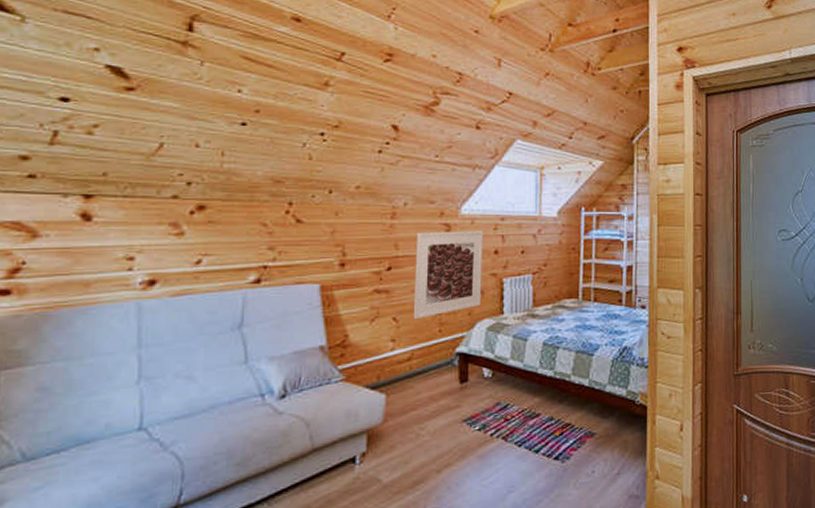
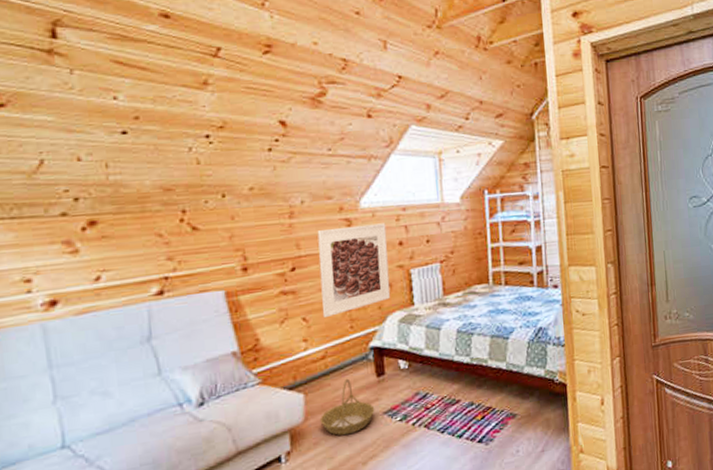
basket: none [398,382,455,441] -> present [319,378,375,436]

